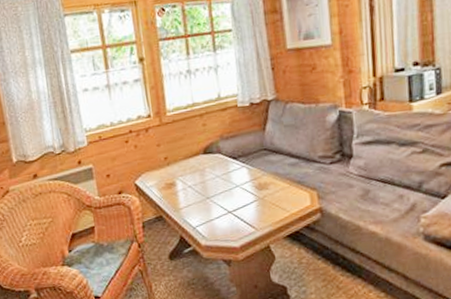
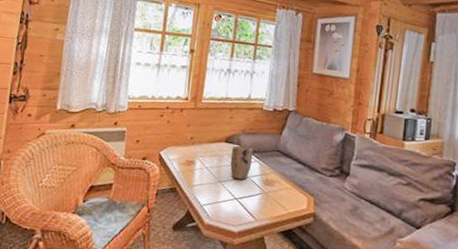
plant pot: none [212,152,239,192] -> present [230,145,254,180]

